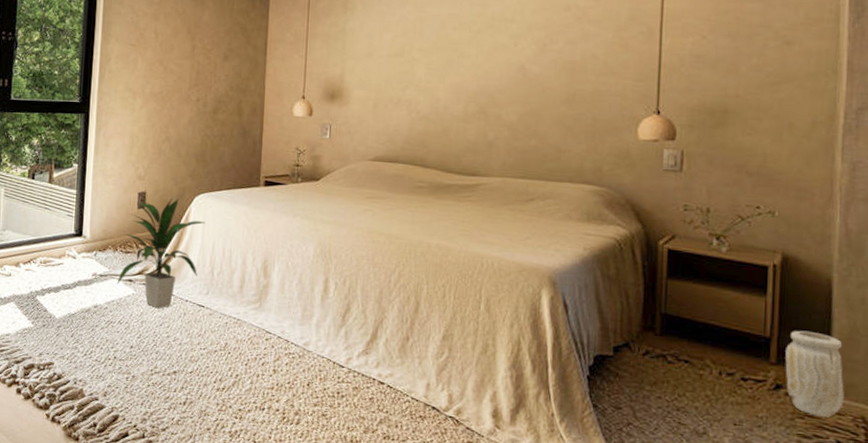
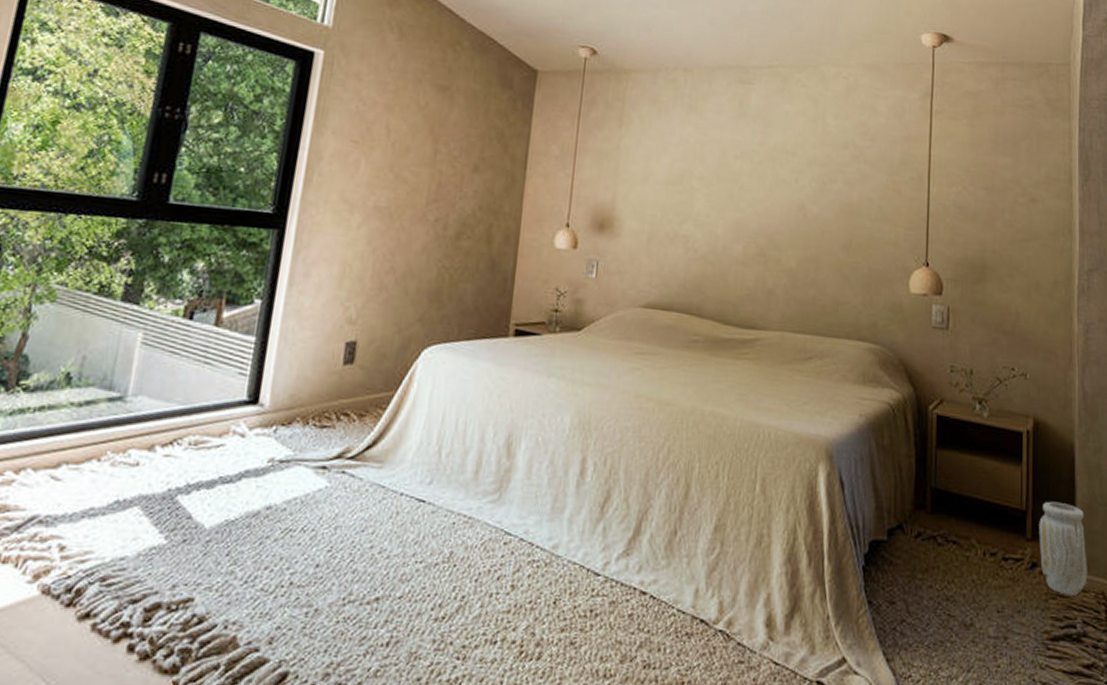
indoor plant: present [117,198,205,309] -> none [303,350,435,508]

